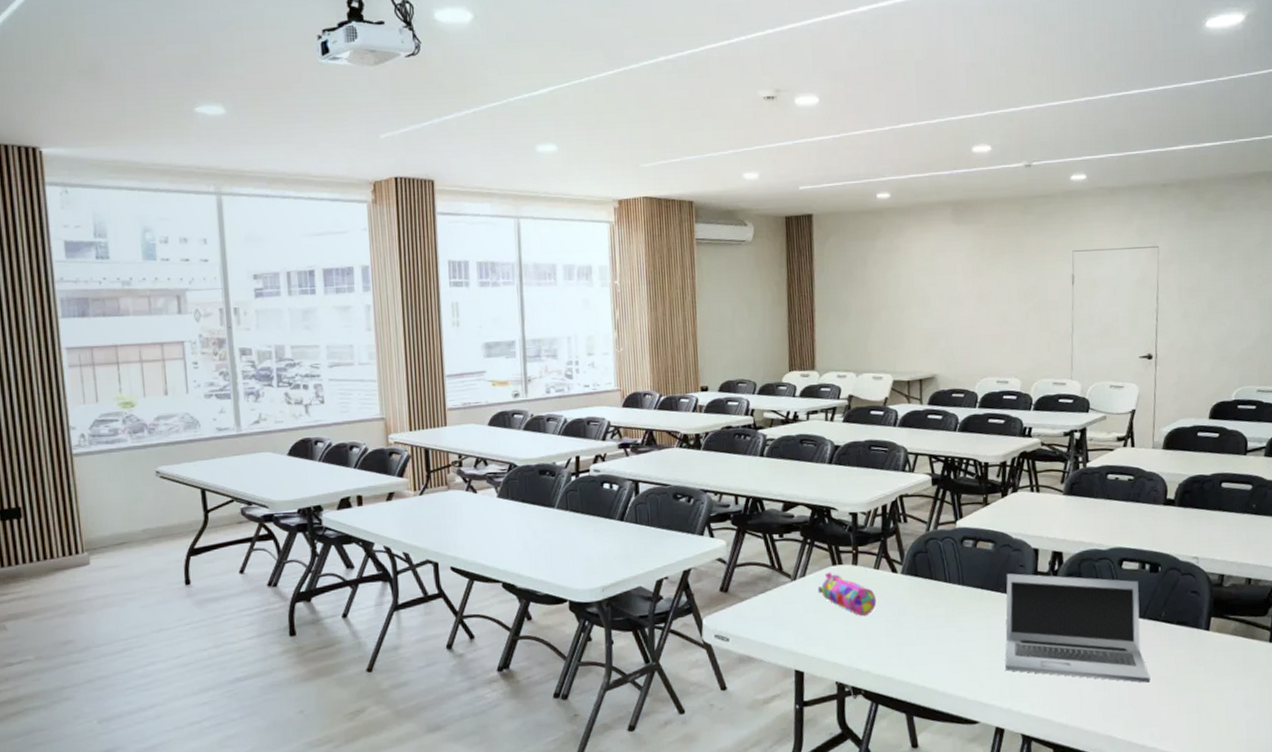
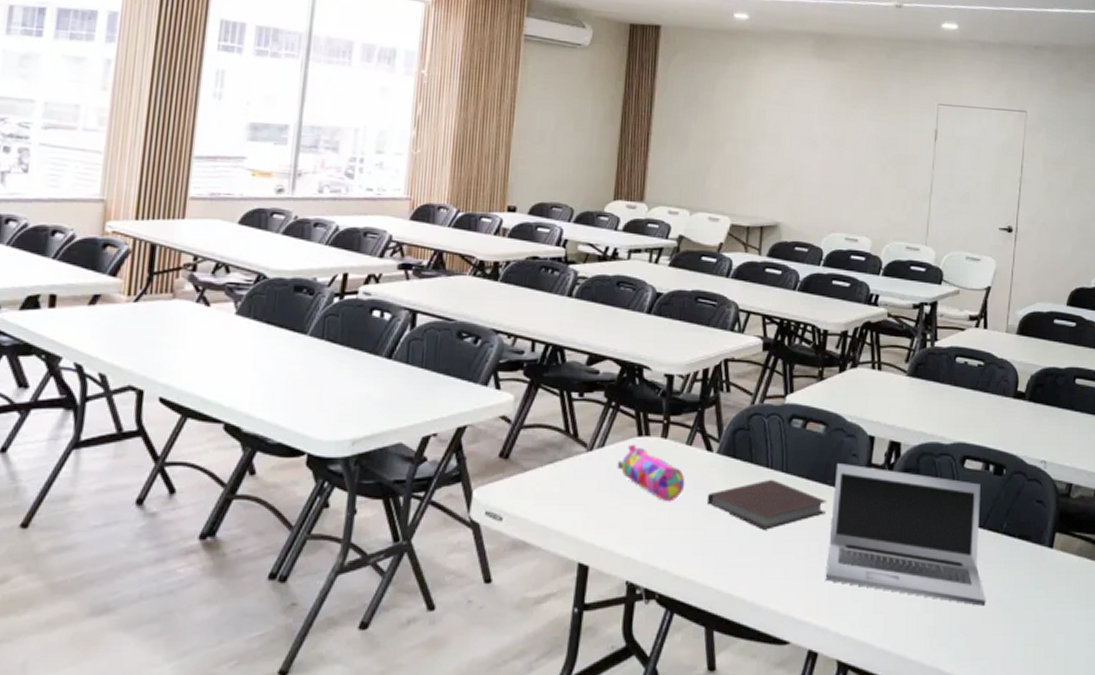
notebook: none [896,591,1001,633] -> present [706,479,826,530]

